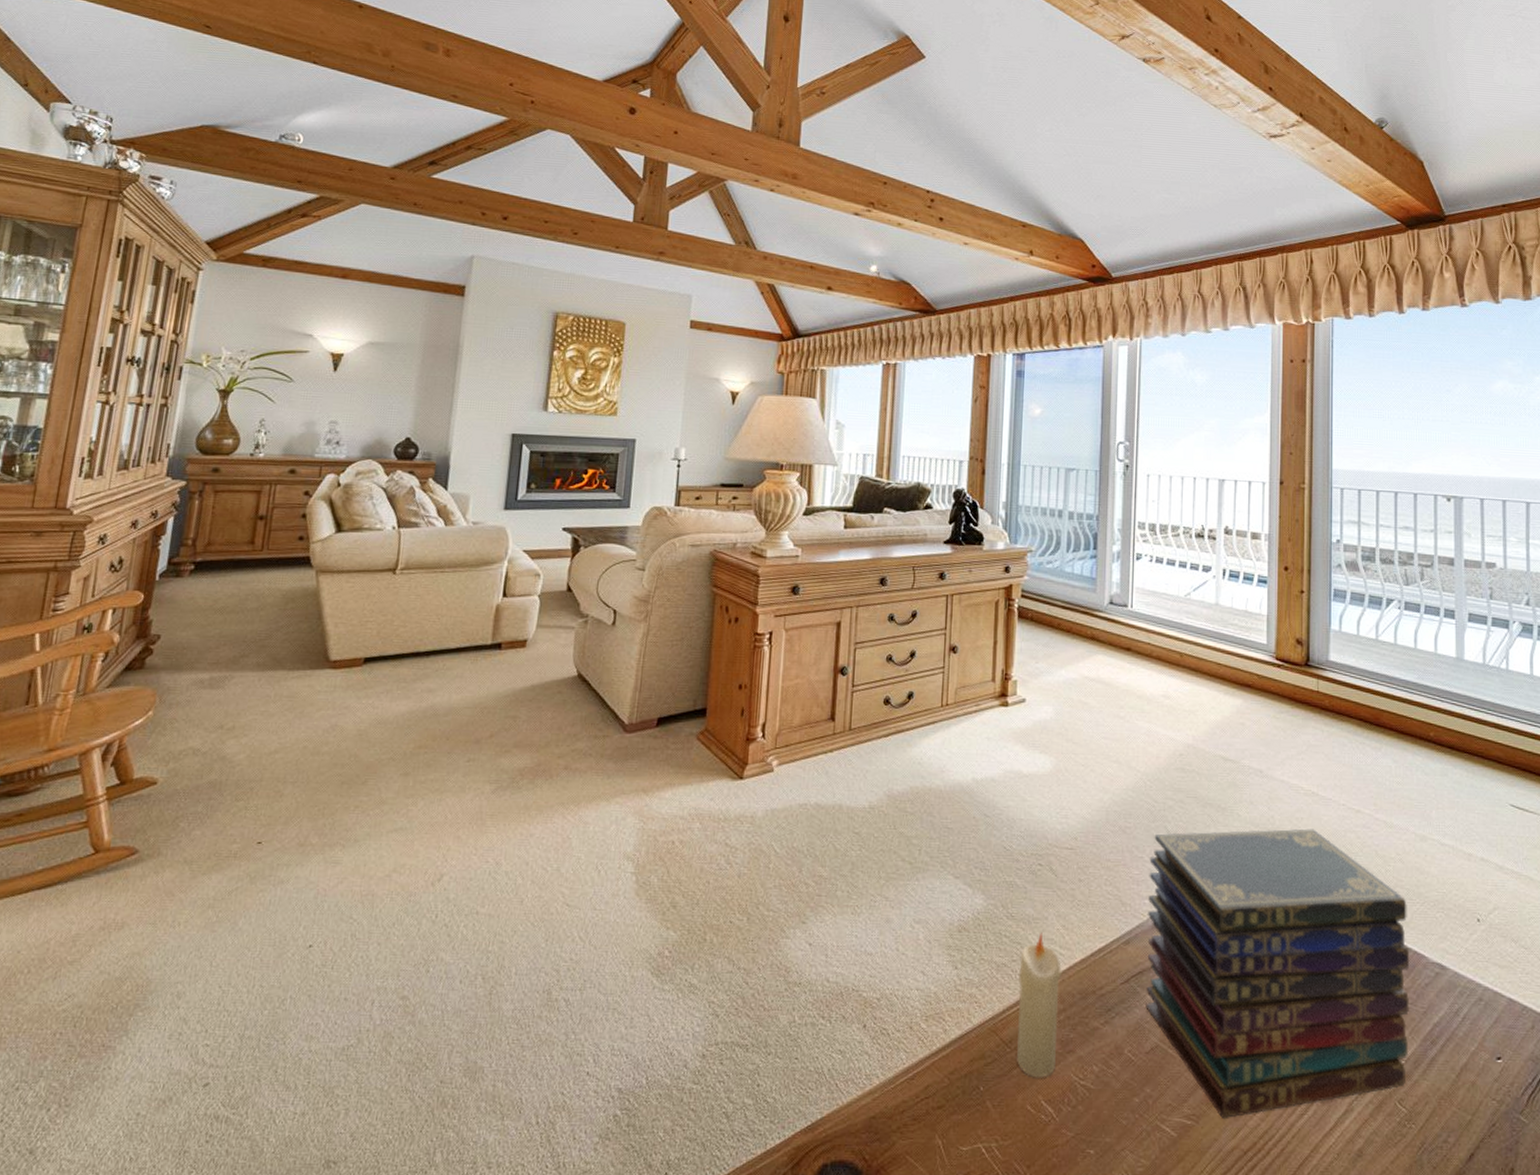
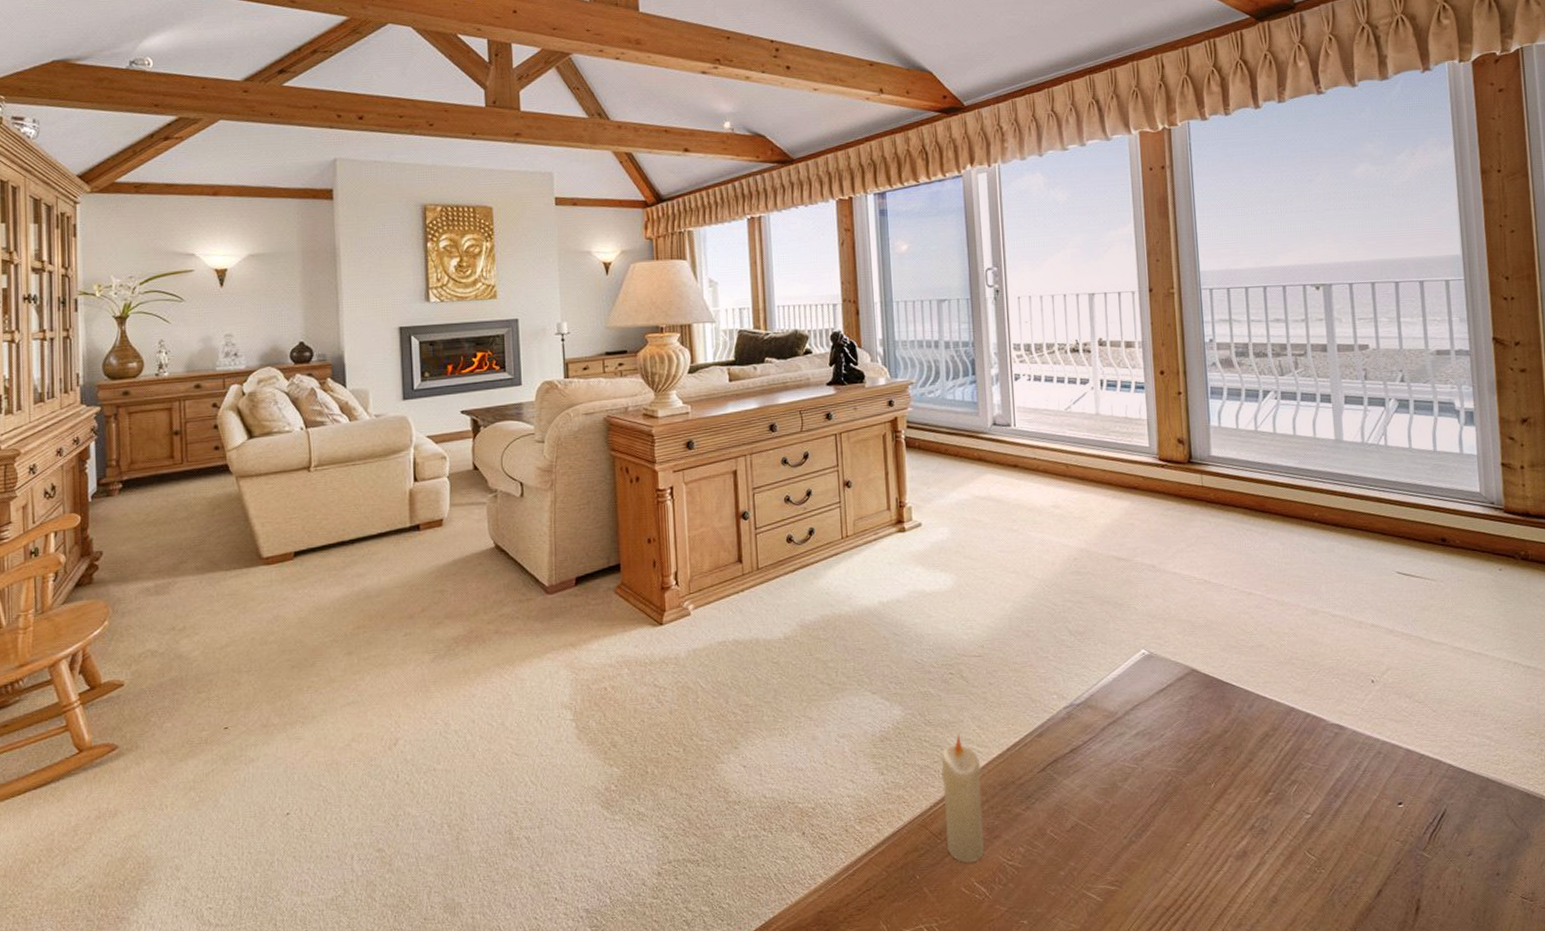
book stack: present [1145,828,1410,1118] -> none [1054,614,1314,881]

